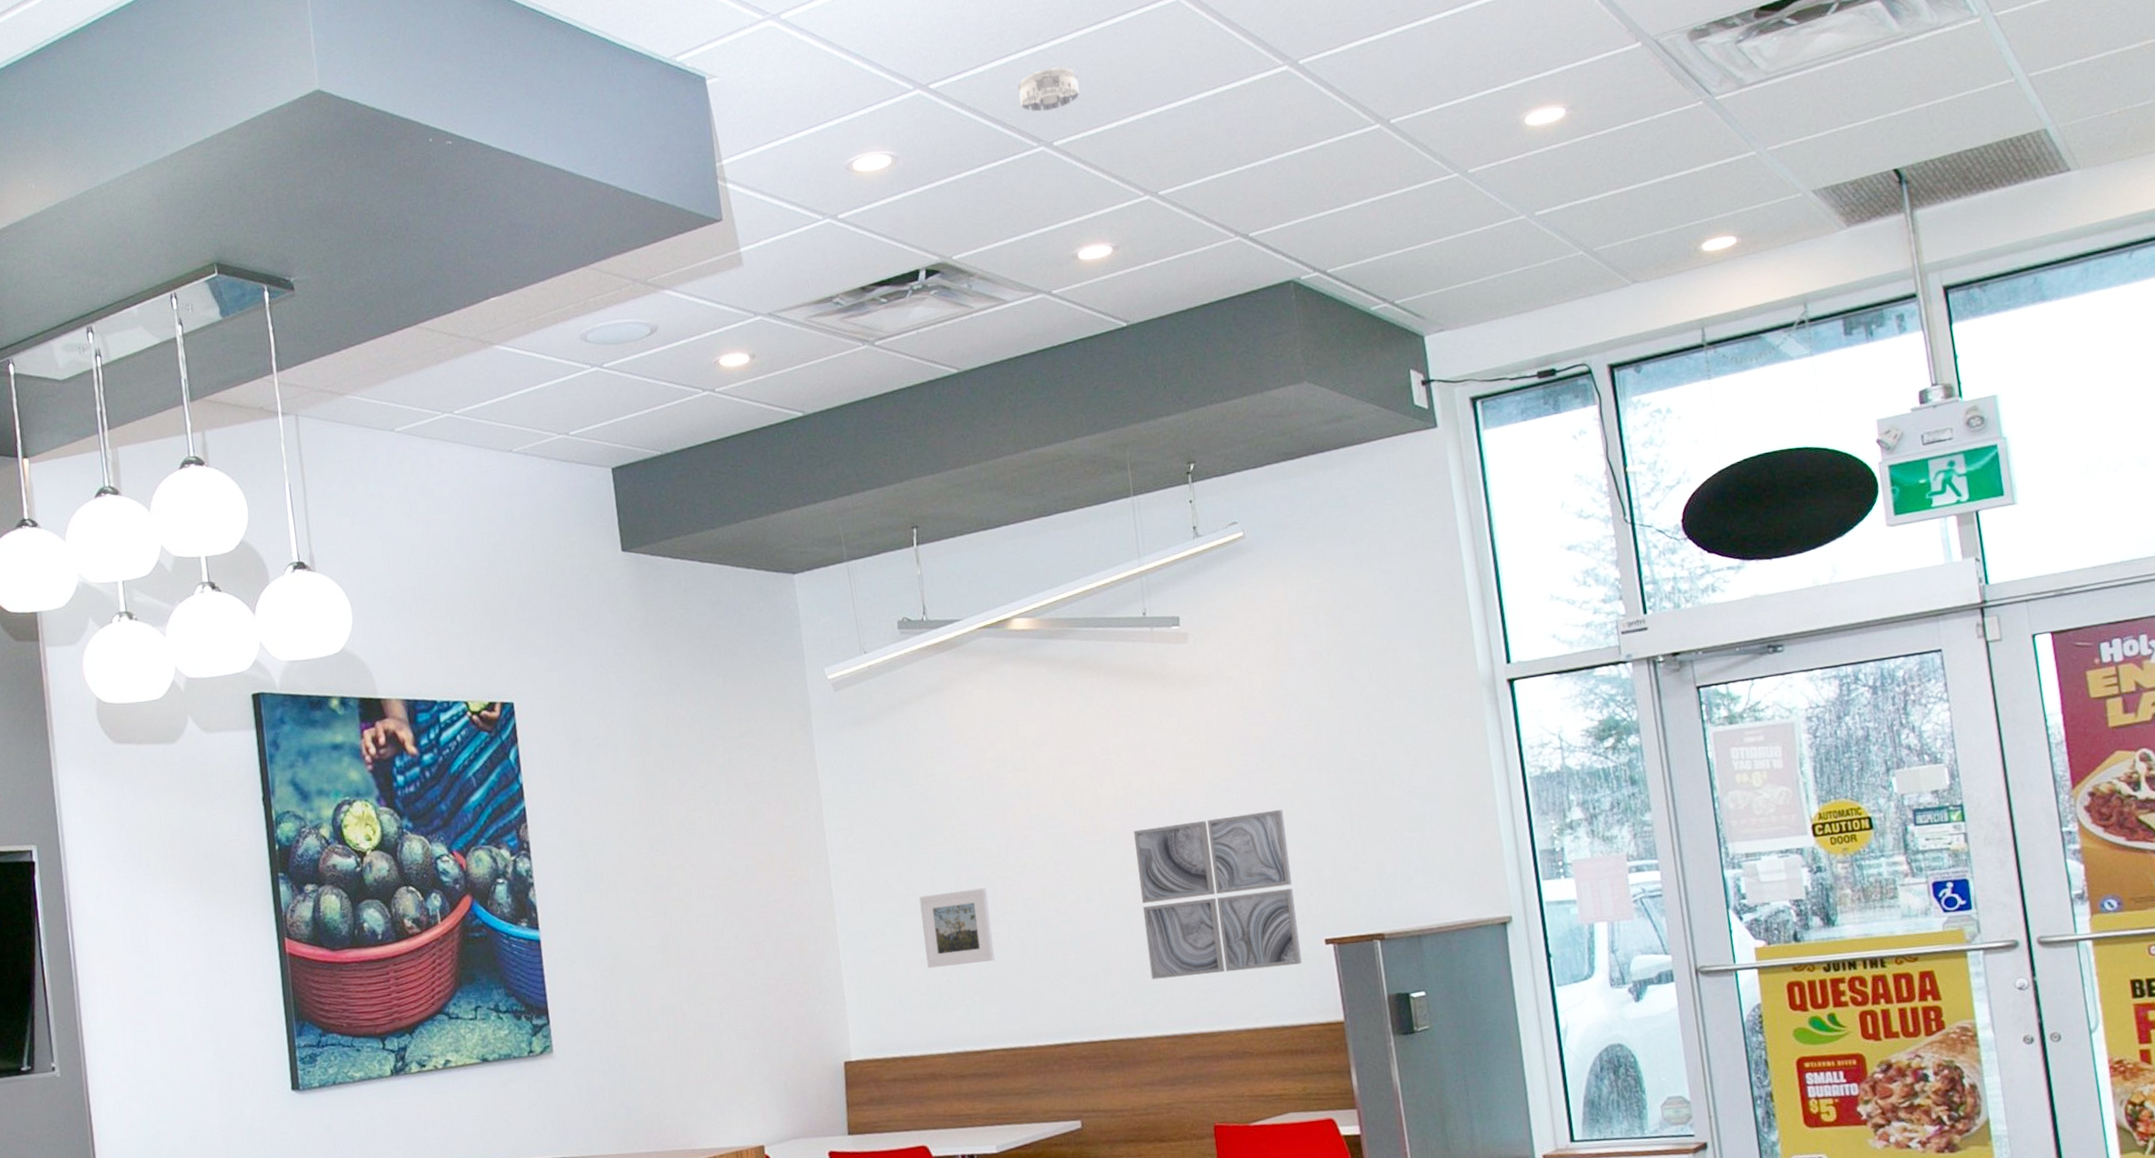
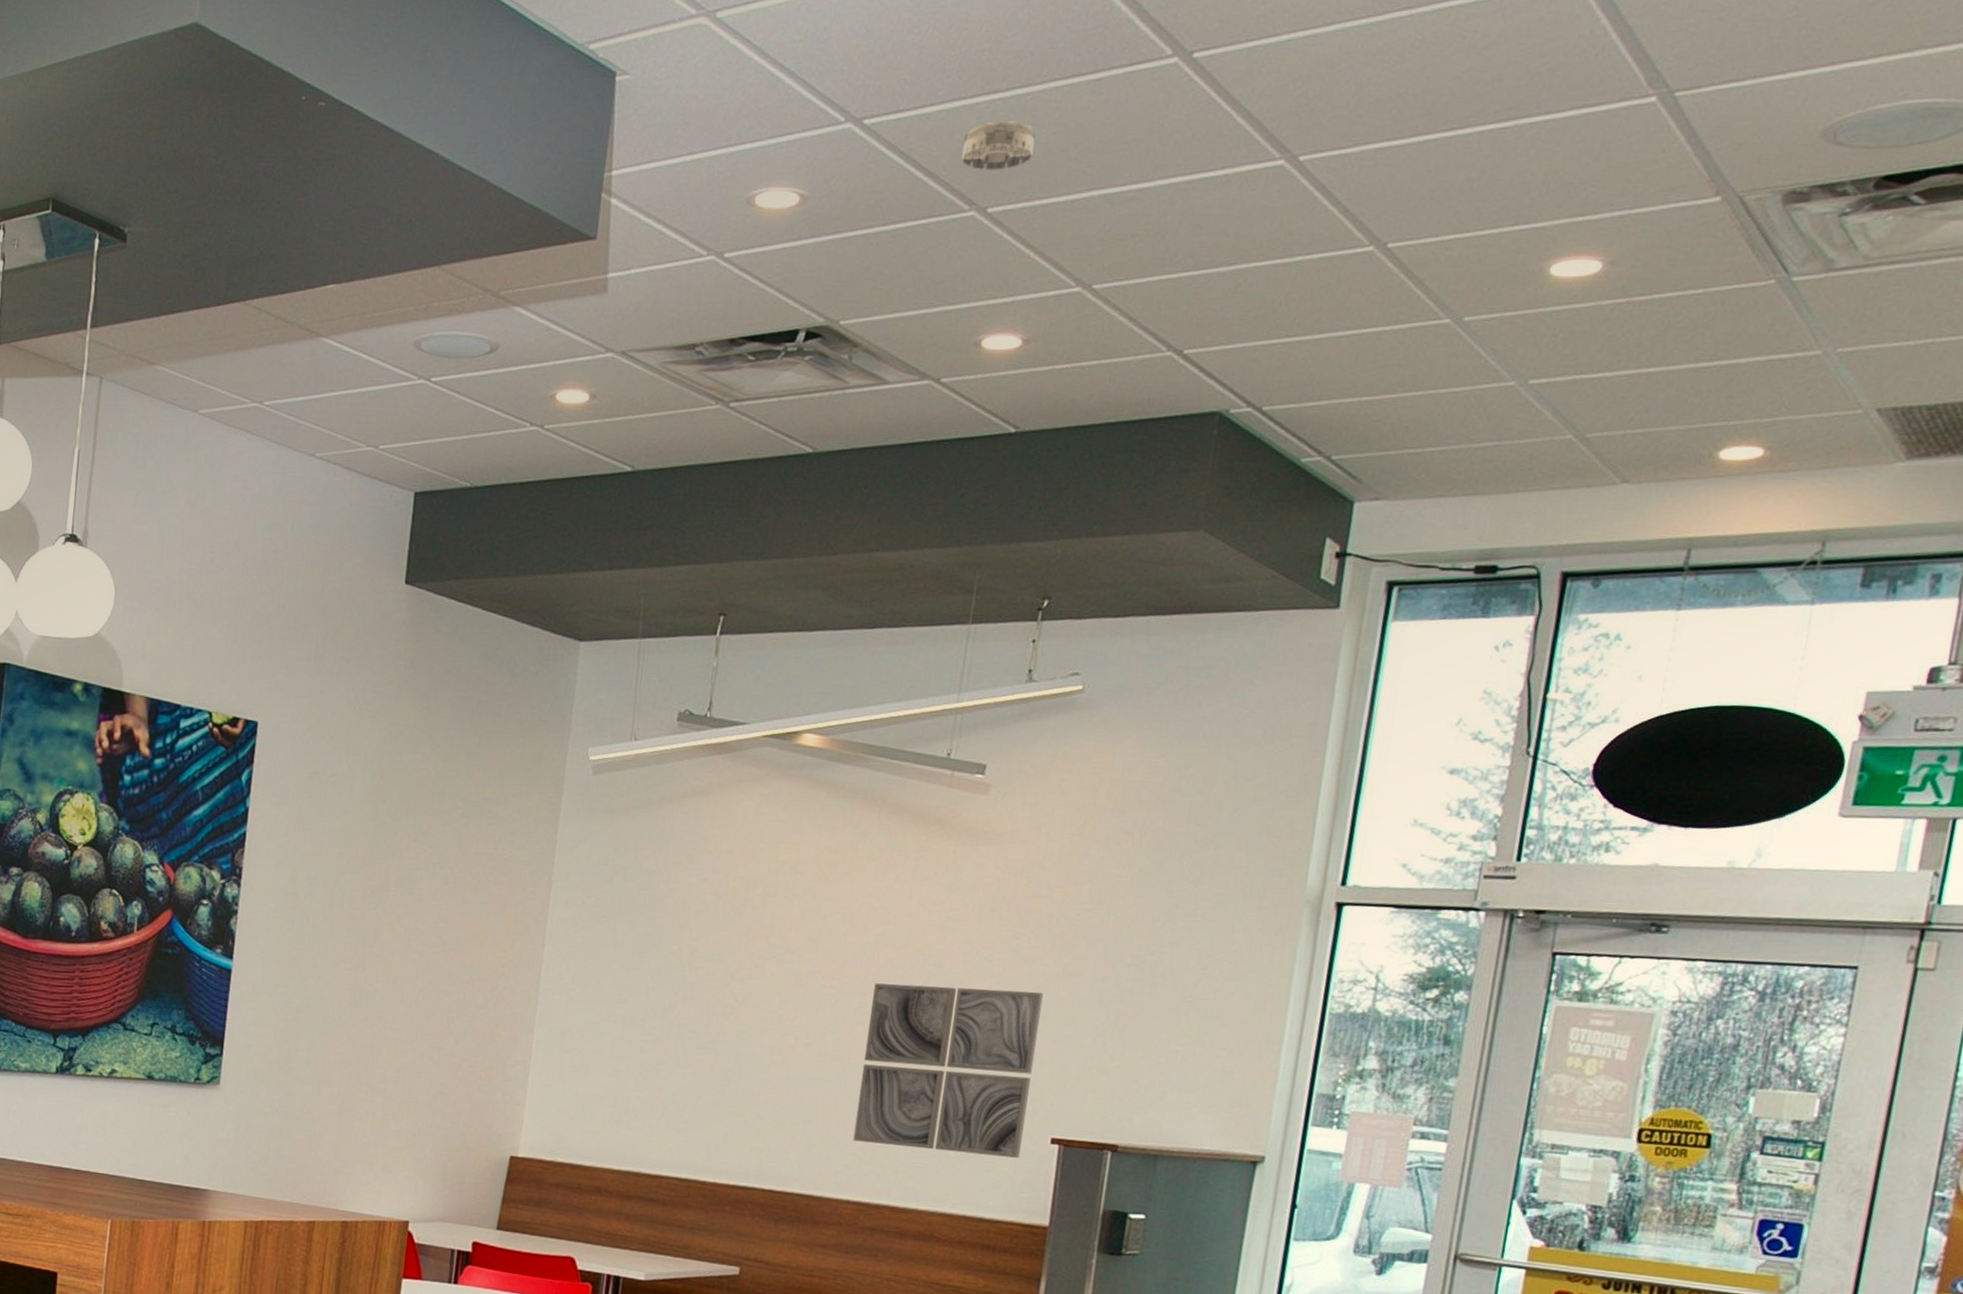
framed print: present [919,888,995,968] -> none [620,1005,702,1087]

